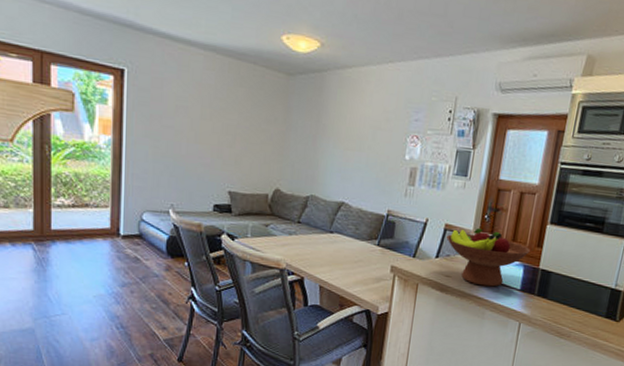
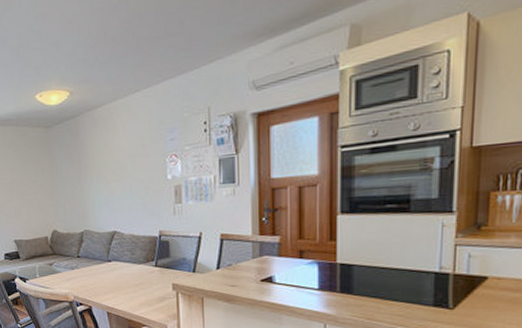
fruit bowl: present [447,227,531,287] -> none [225,231,323,291]

